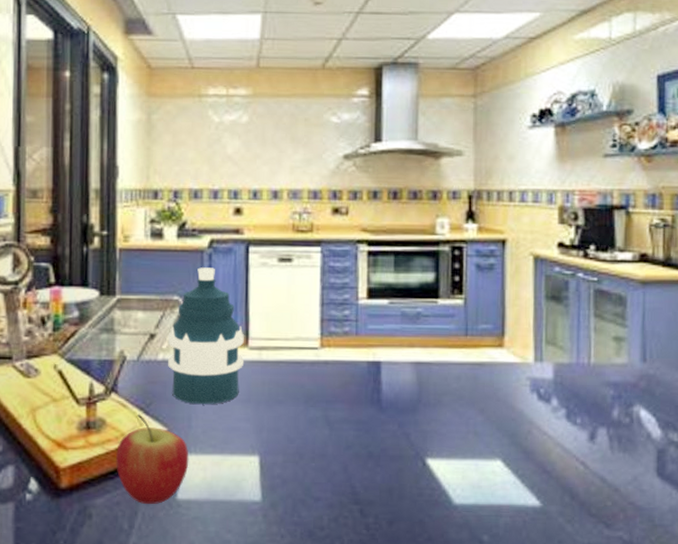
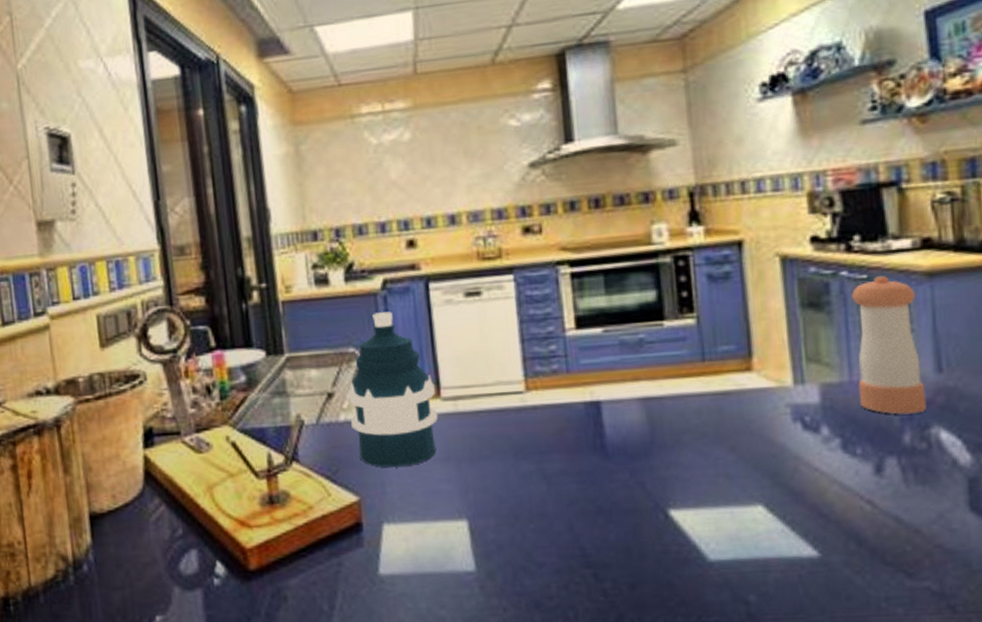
apple: present [115,413,189,505] -> none [305,482,388,583]
pepper shaker: none [582,280,632,394] -> present [852,276,927,415]

